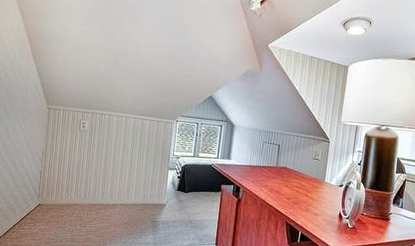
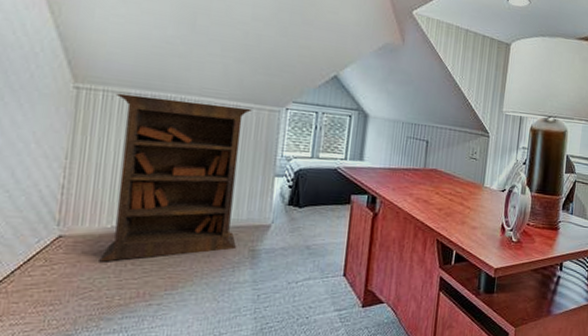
bookcase: none [61,111,154,223] -> present [99,93,252,262]

